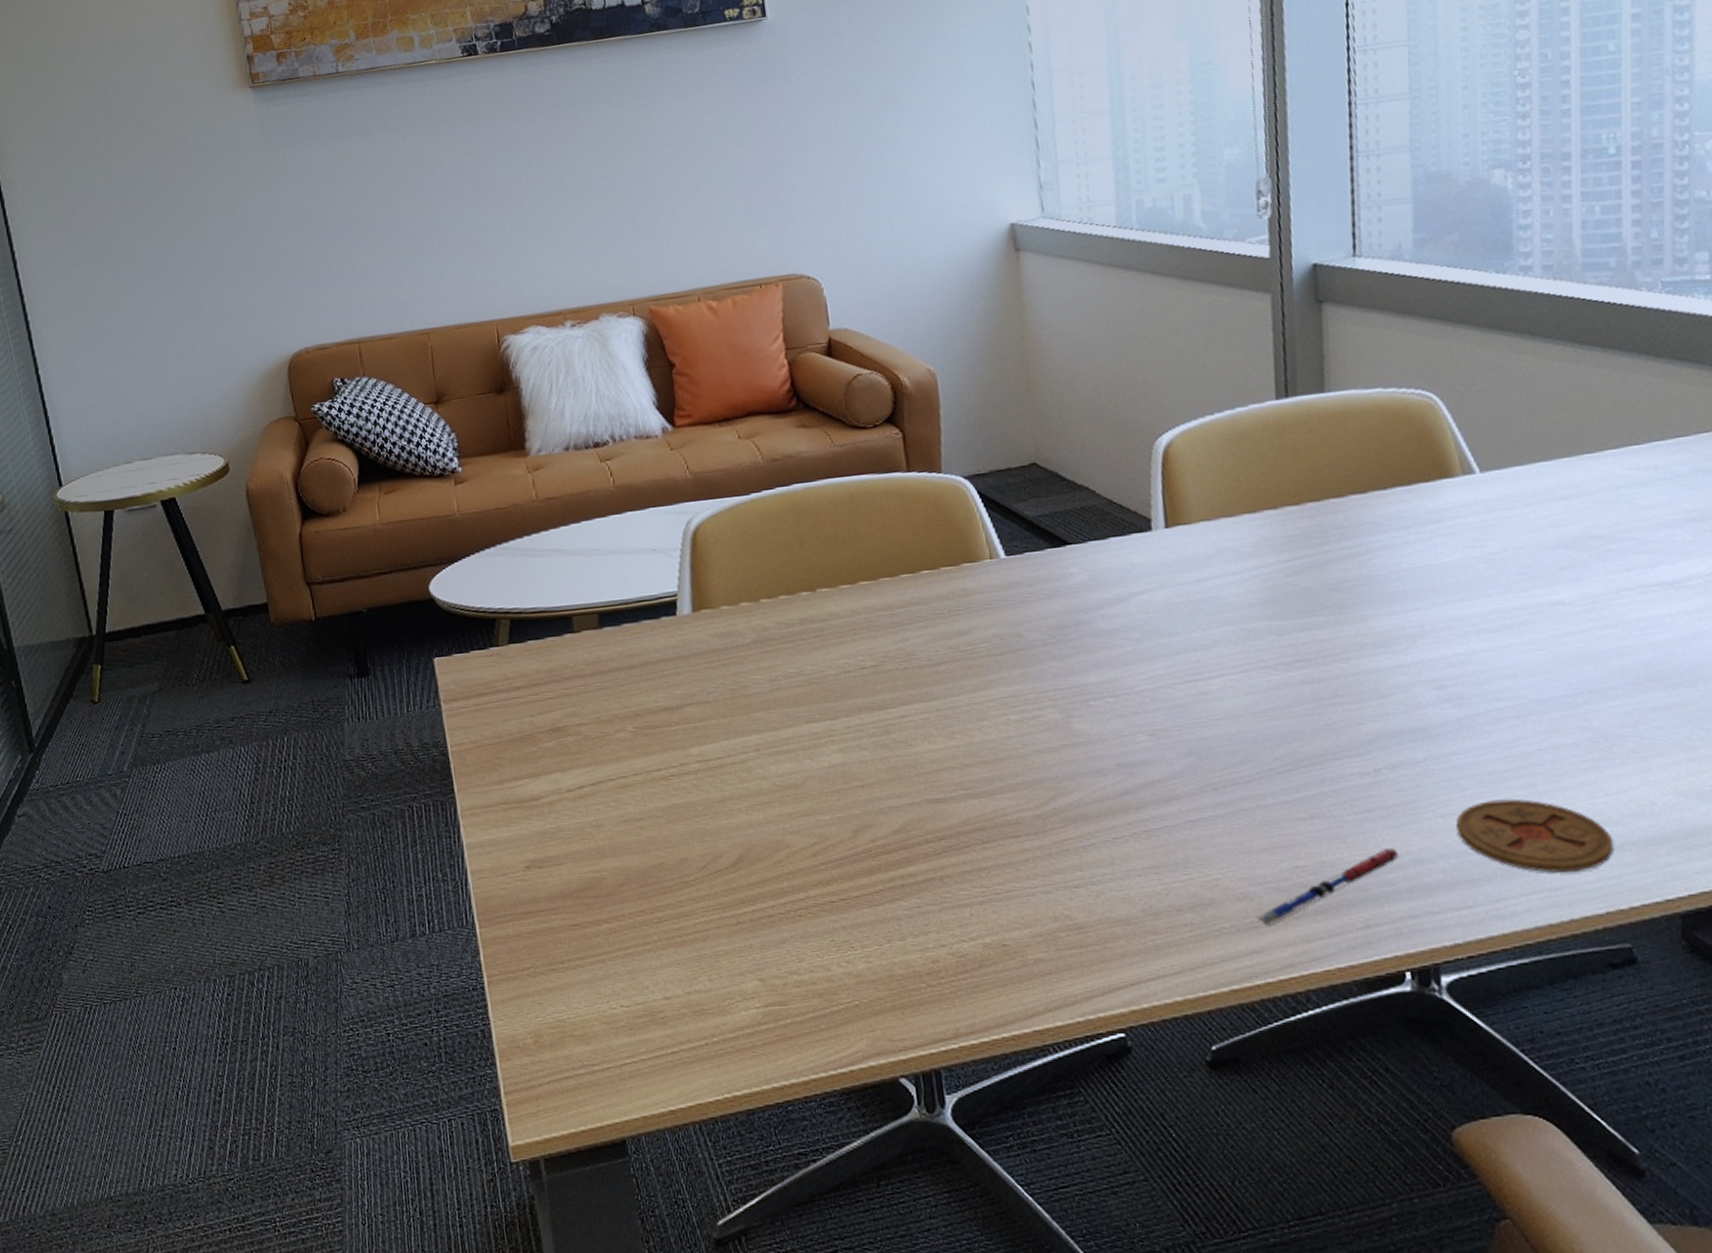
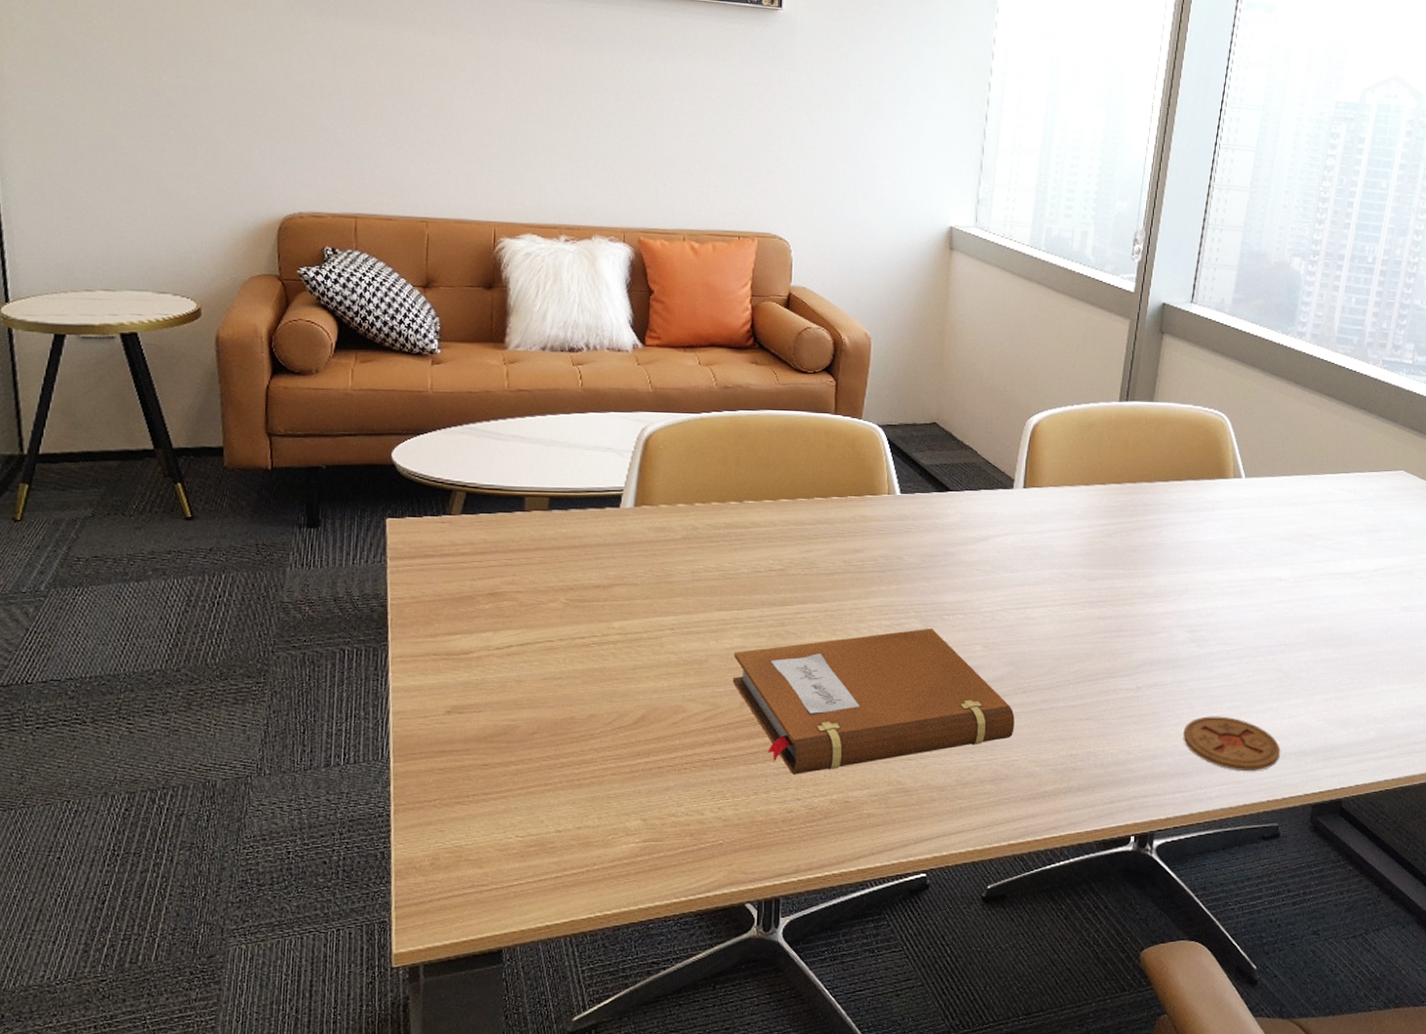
notebook: none [835,718,1211,915] -> present [732,628,1015,775]
pen: present [1255,848,1402,927] -> none [1036,746,1143,798]

